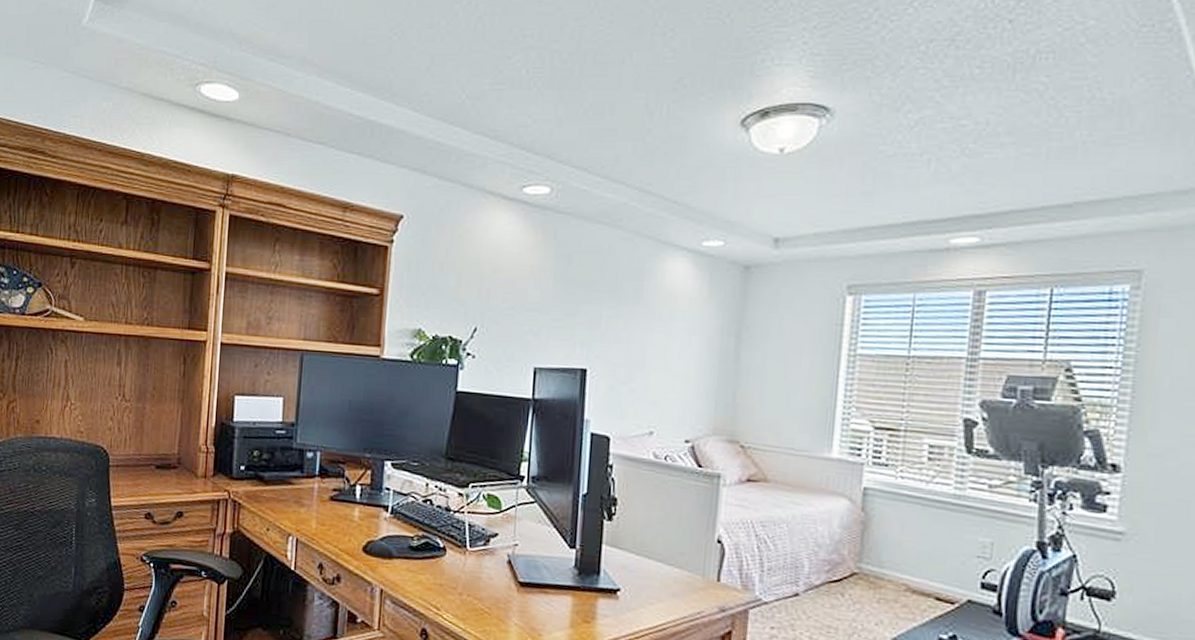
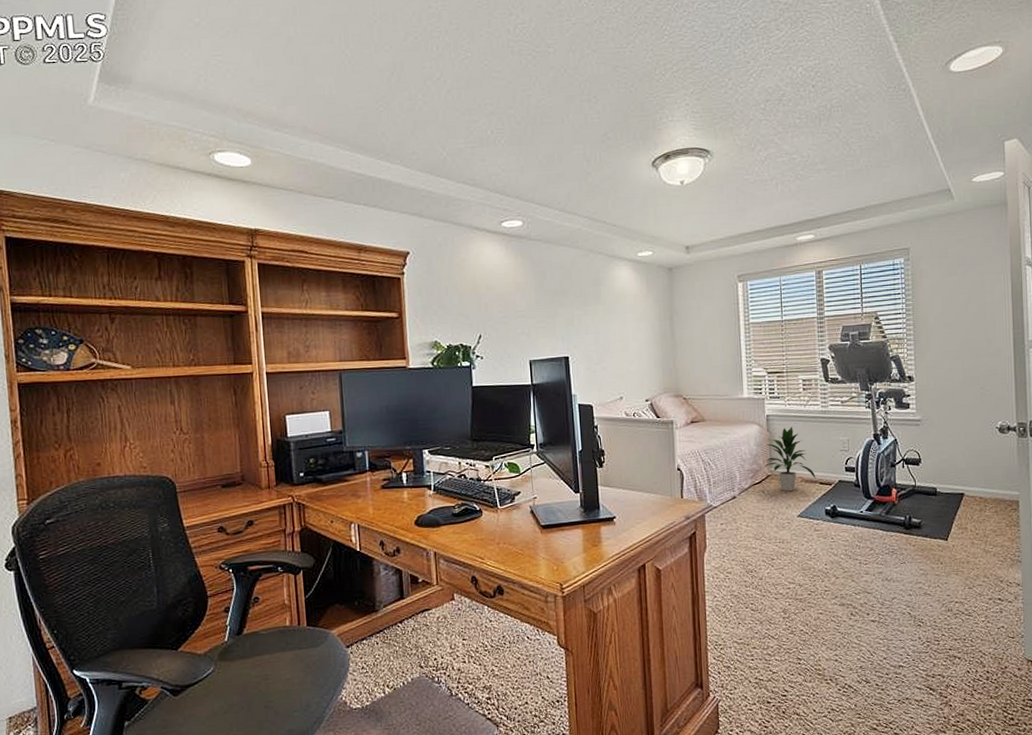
indoor plant: none [848,509,931,602] -> present [763,427,816,492]

